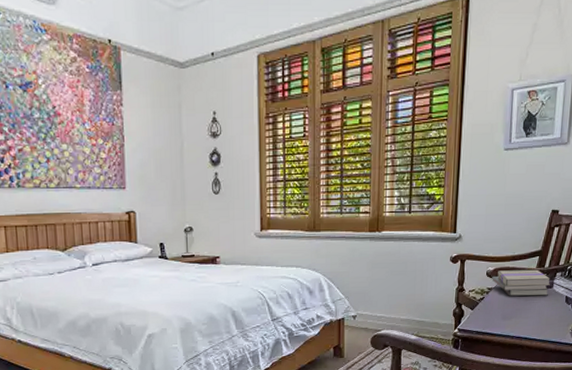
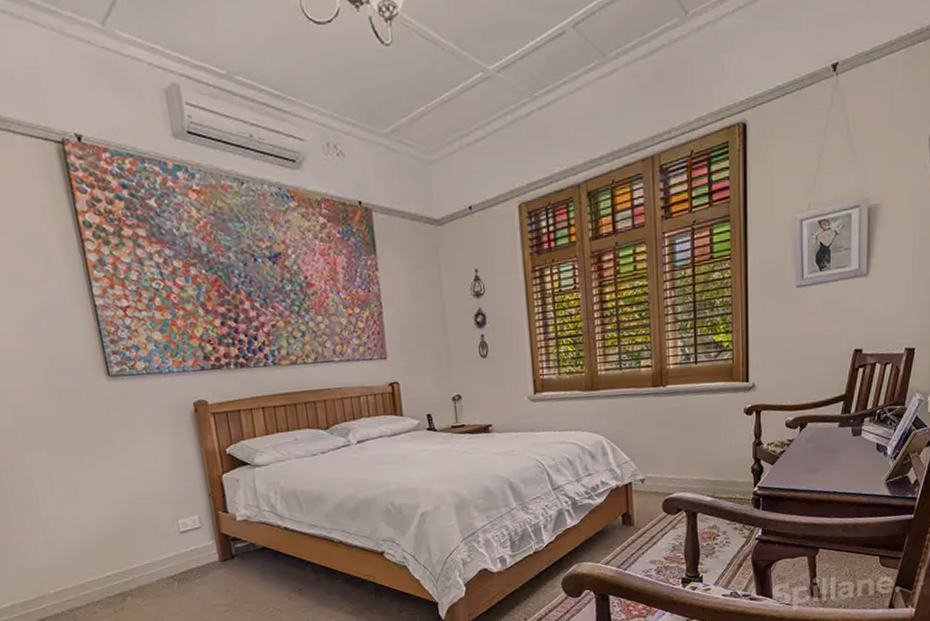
books: present [492,269,551,297] -> none [792,416,858,447]

